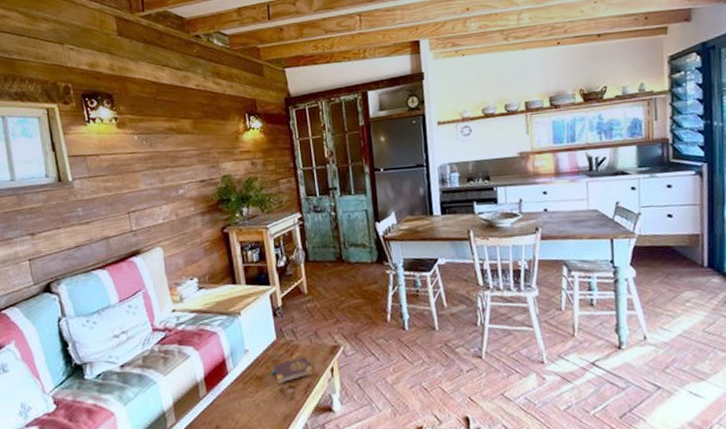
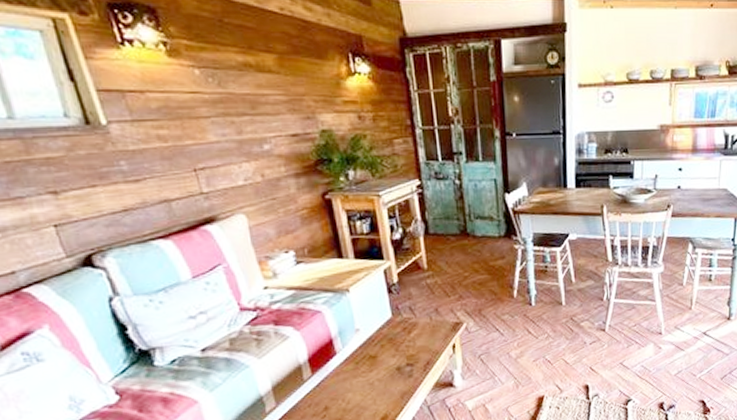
book: present [270,357,312,384] -> none [385,334,432,363]

